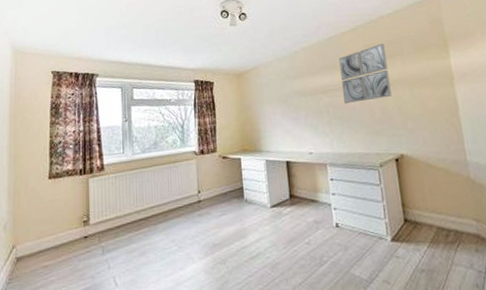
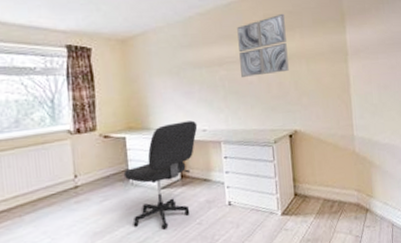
office chair: none [239,144,305,246] -> present [123,120,198,229]

